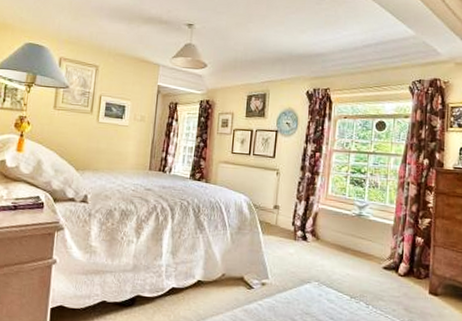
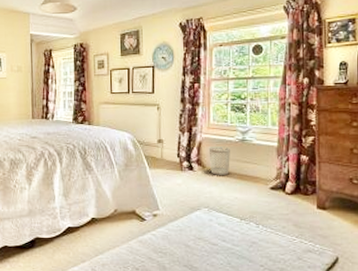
wastebasket: none [324,218,346,249] -> present [208,146,230,175]

